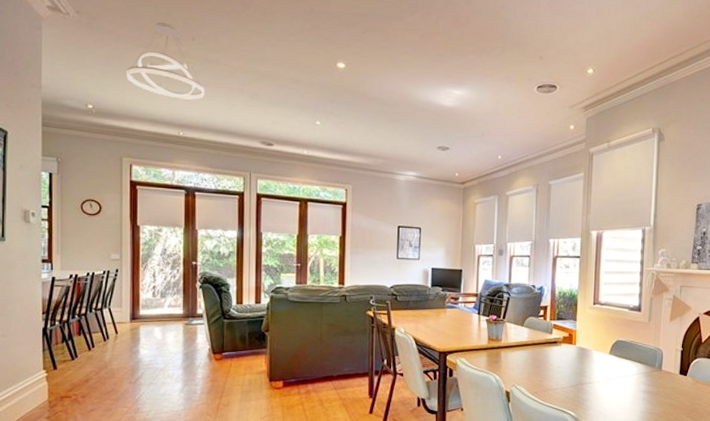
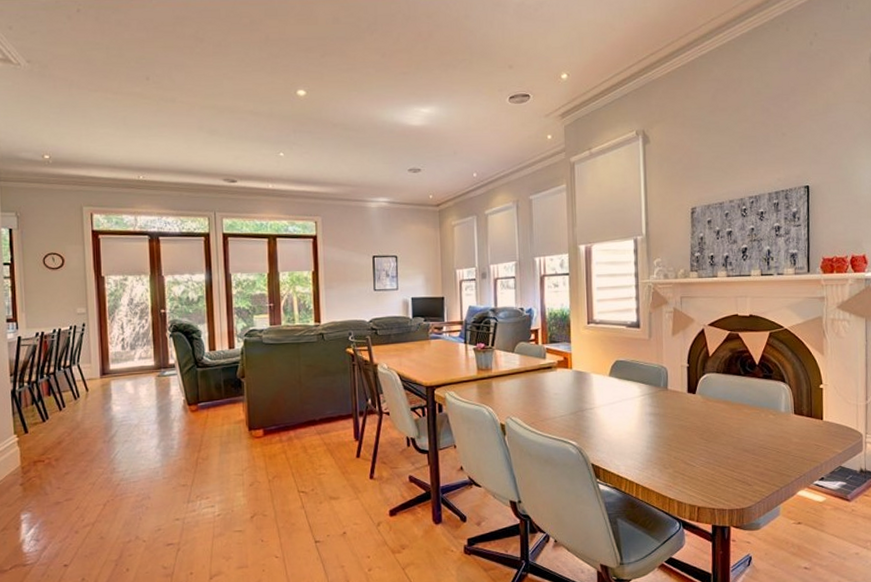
pendant light: present [127,22,205,100] -> none [82,64,163,142]

